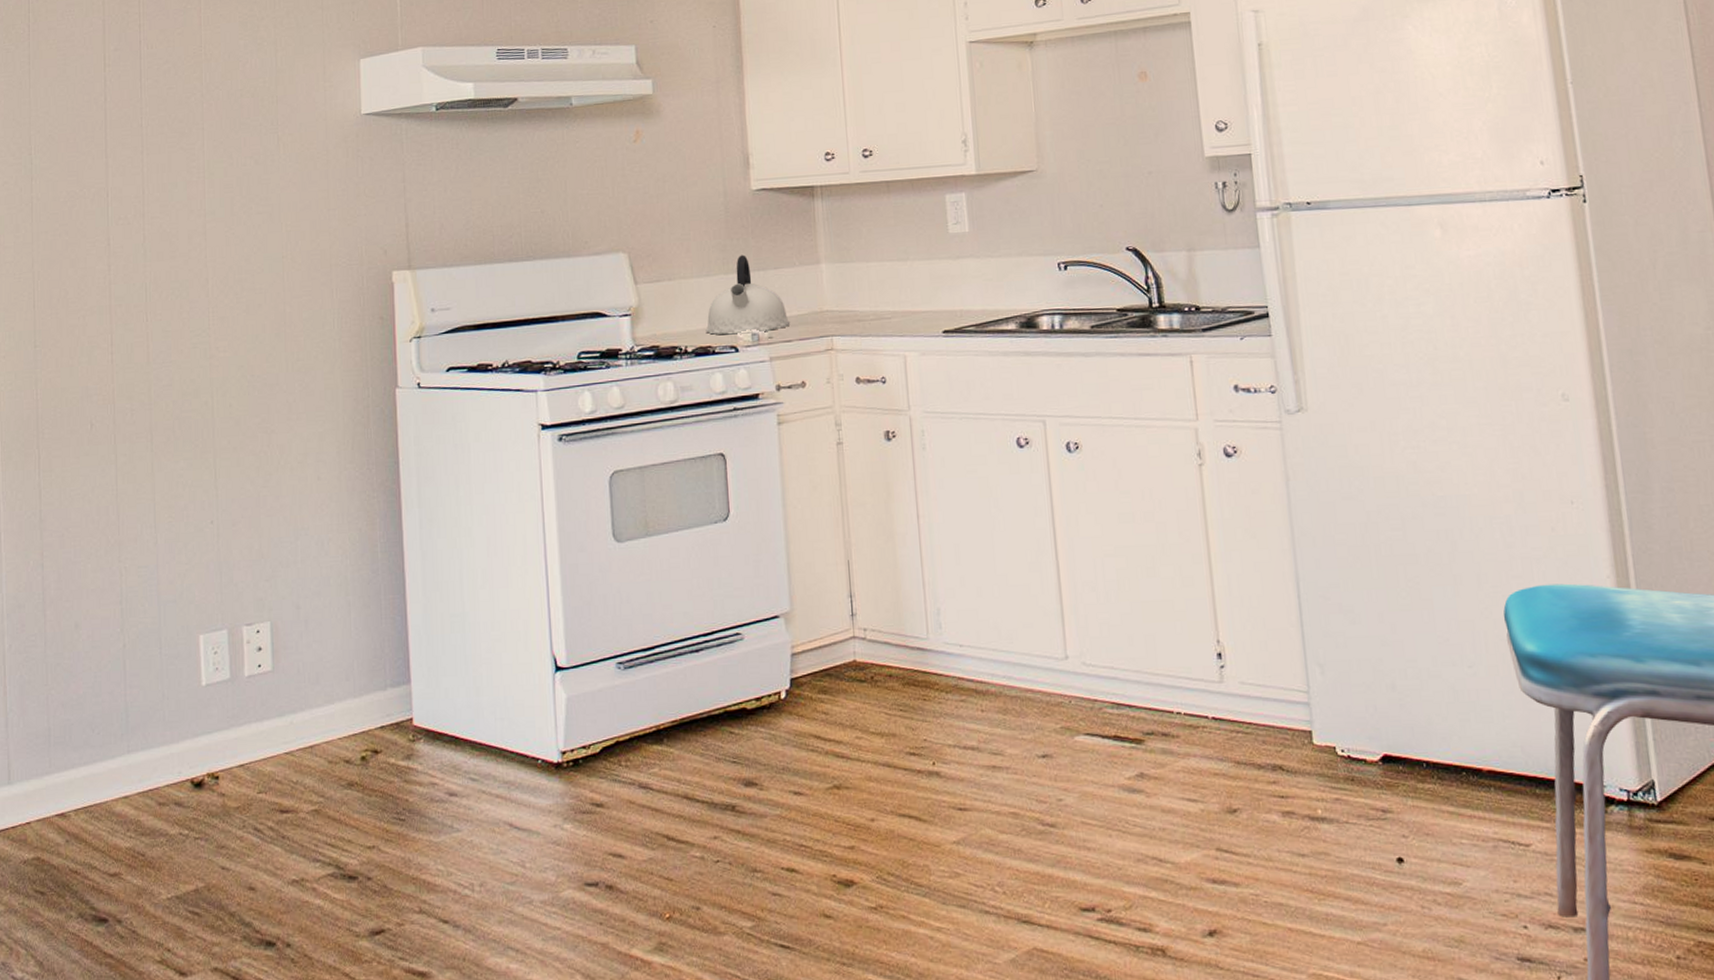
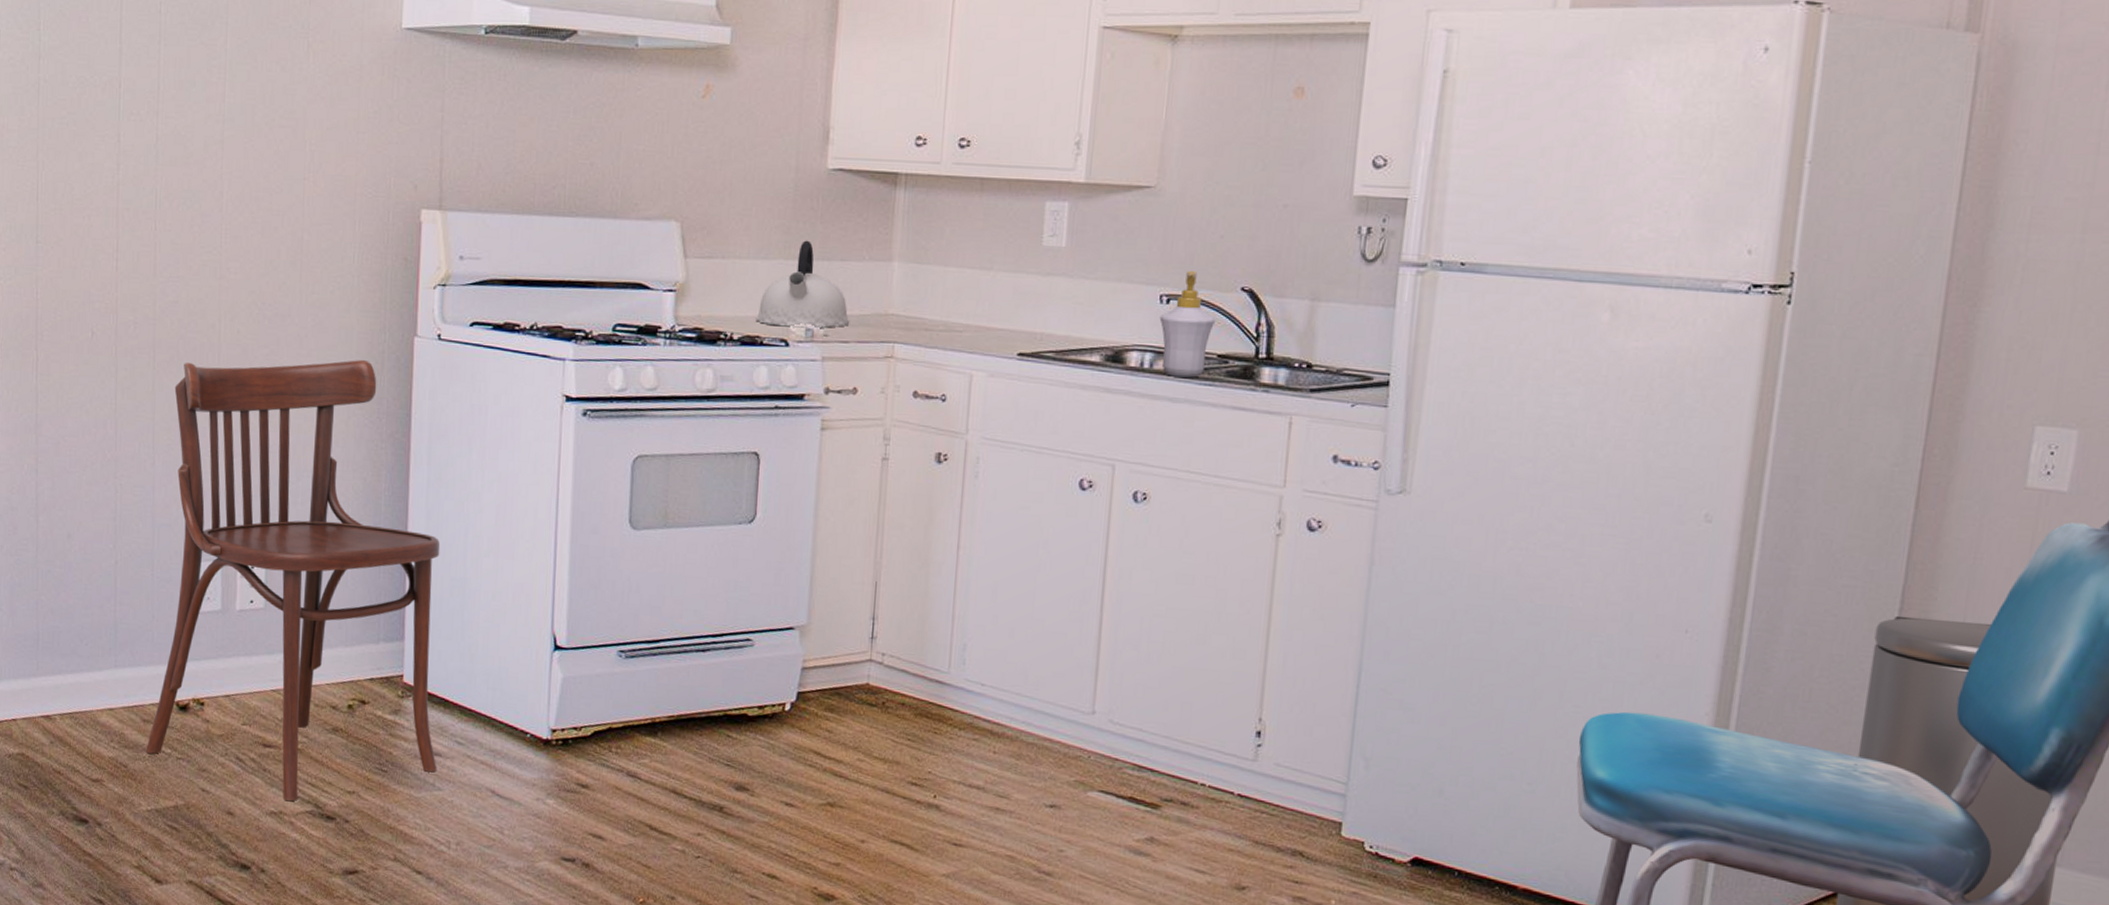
dining chair: none [163,415,454,867] -> present [145,359,440,802]
soap bottle: none [1061,239,1110,334] -> present [1159,271,1216,378]

